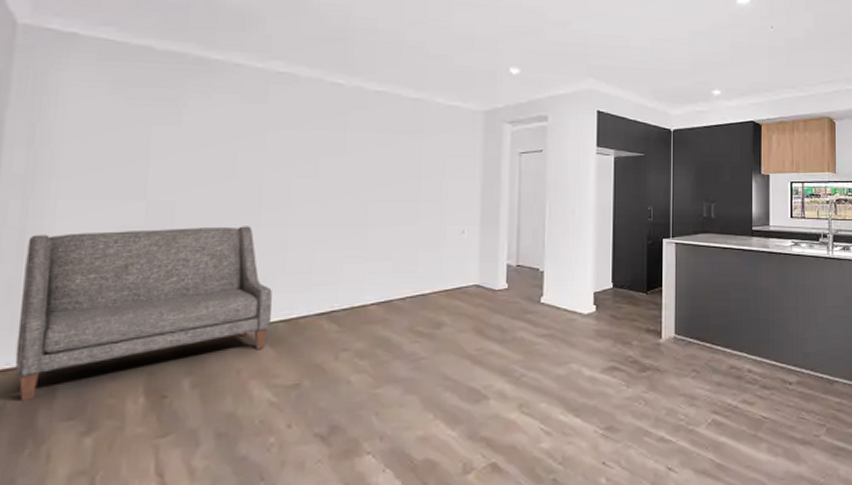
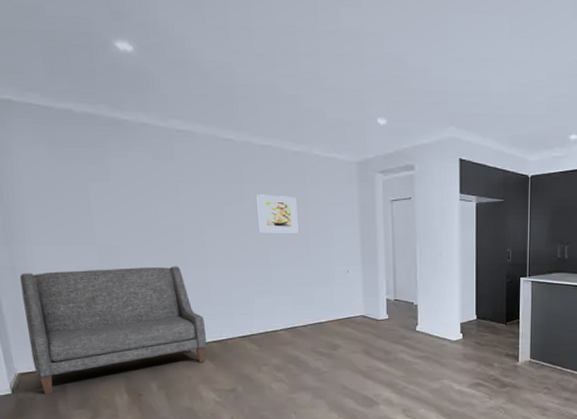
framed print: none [360,143,410,188] -> present [256,194,299,233]

